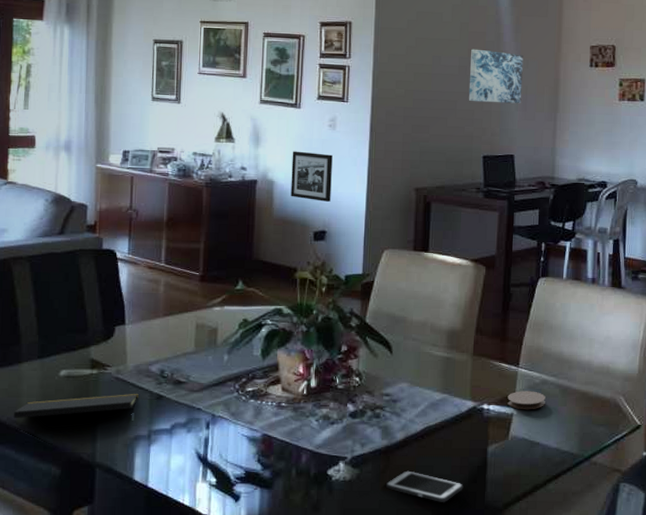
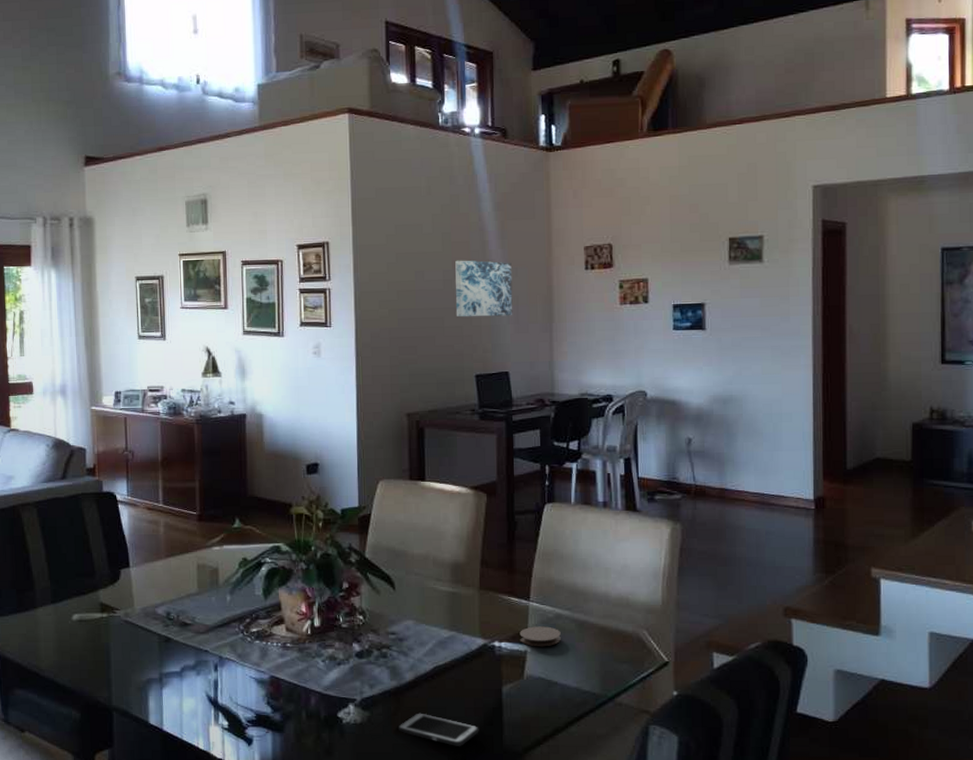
notepad: present [13,393,139,419] -> none [33,636,148,664]
picture frame: present [290,151,333,202] -> none [279,381,321,433]

